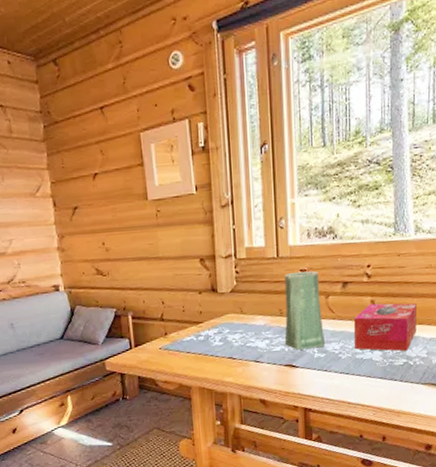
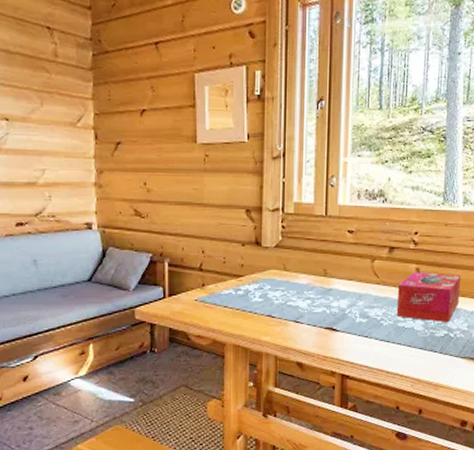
vase: present [284,271,326,350] -> none [327,232,368,313]

